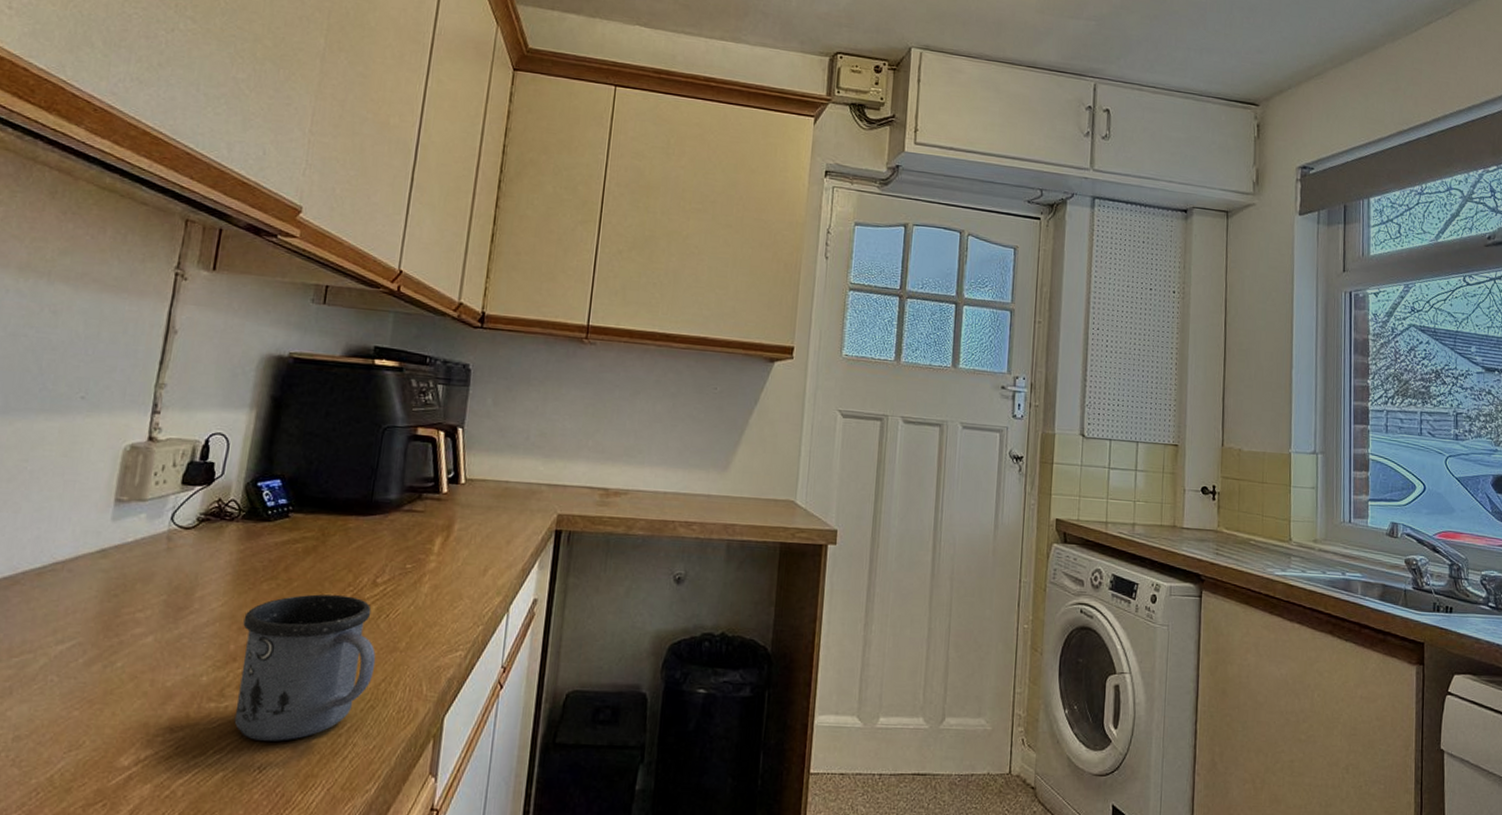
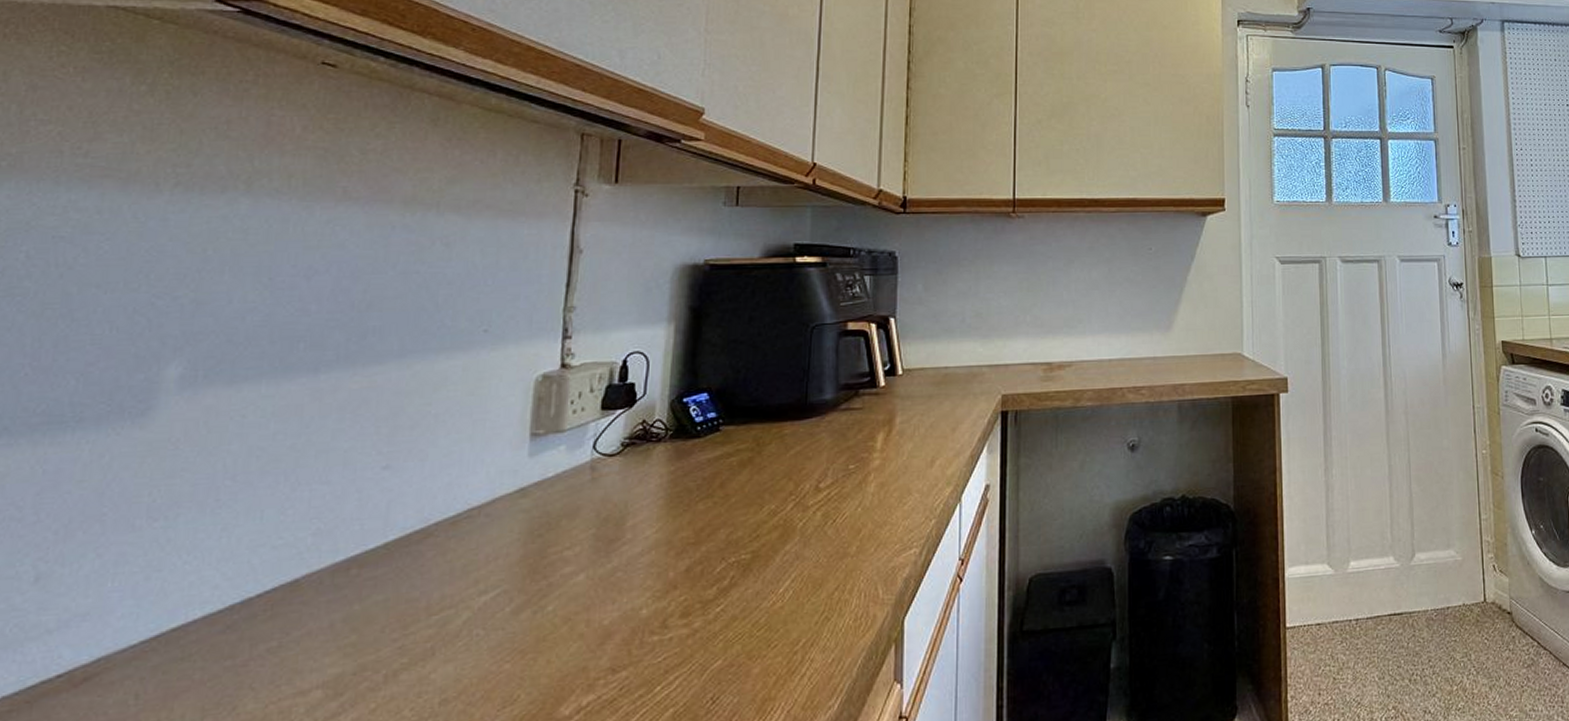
mug: present [234,594,376,741] -> none [680,505,826,670]

